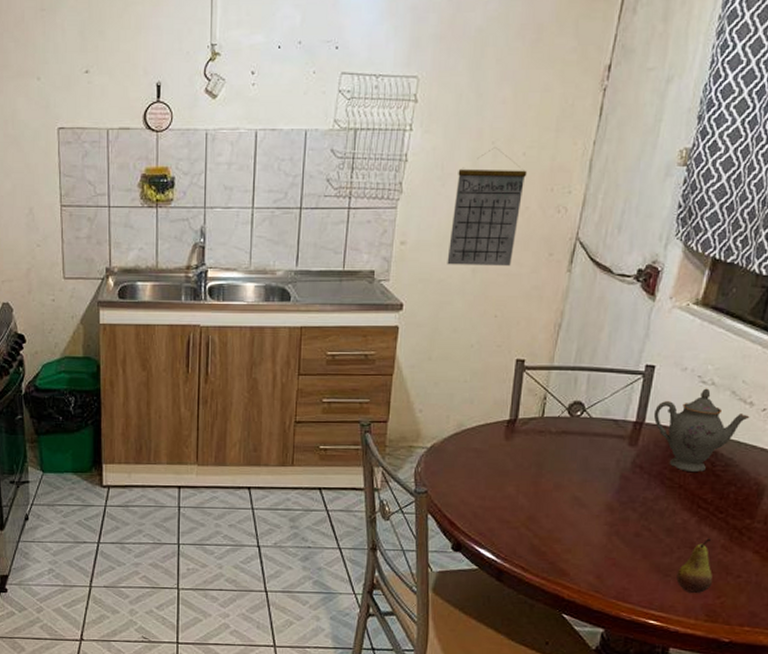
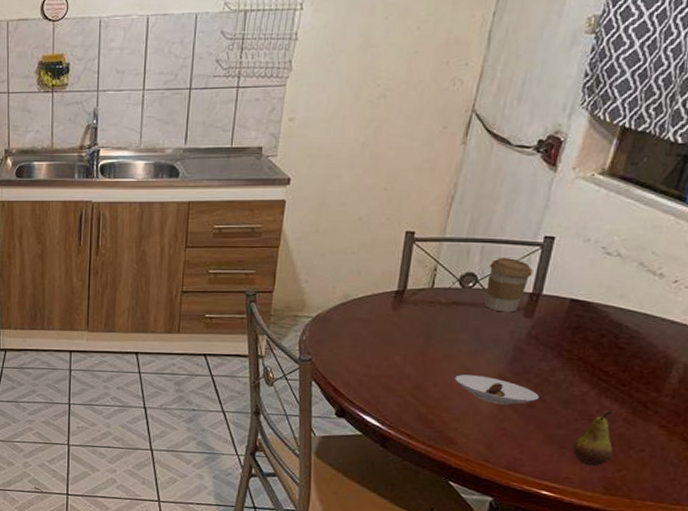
calendar: present [447,147,527,267] -> none [336,22,422,140]
saucer: none [566,505,645,535] -> present [455,374,539,406]
coffee cup: none [592,386,636,441] -> present [485,258,533,312]
teapot: present [653,388,750,472] -> none [551,259,659,344]

